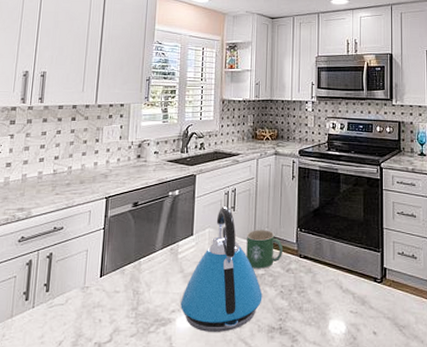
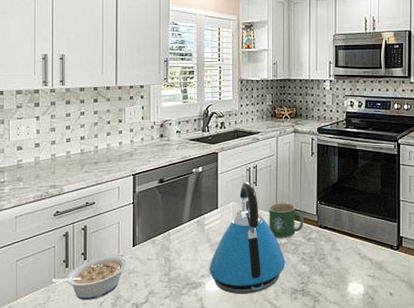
legume: none [8,287,93,339] -> present [51,256,128,301]

